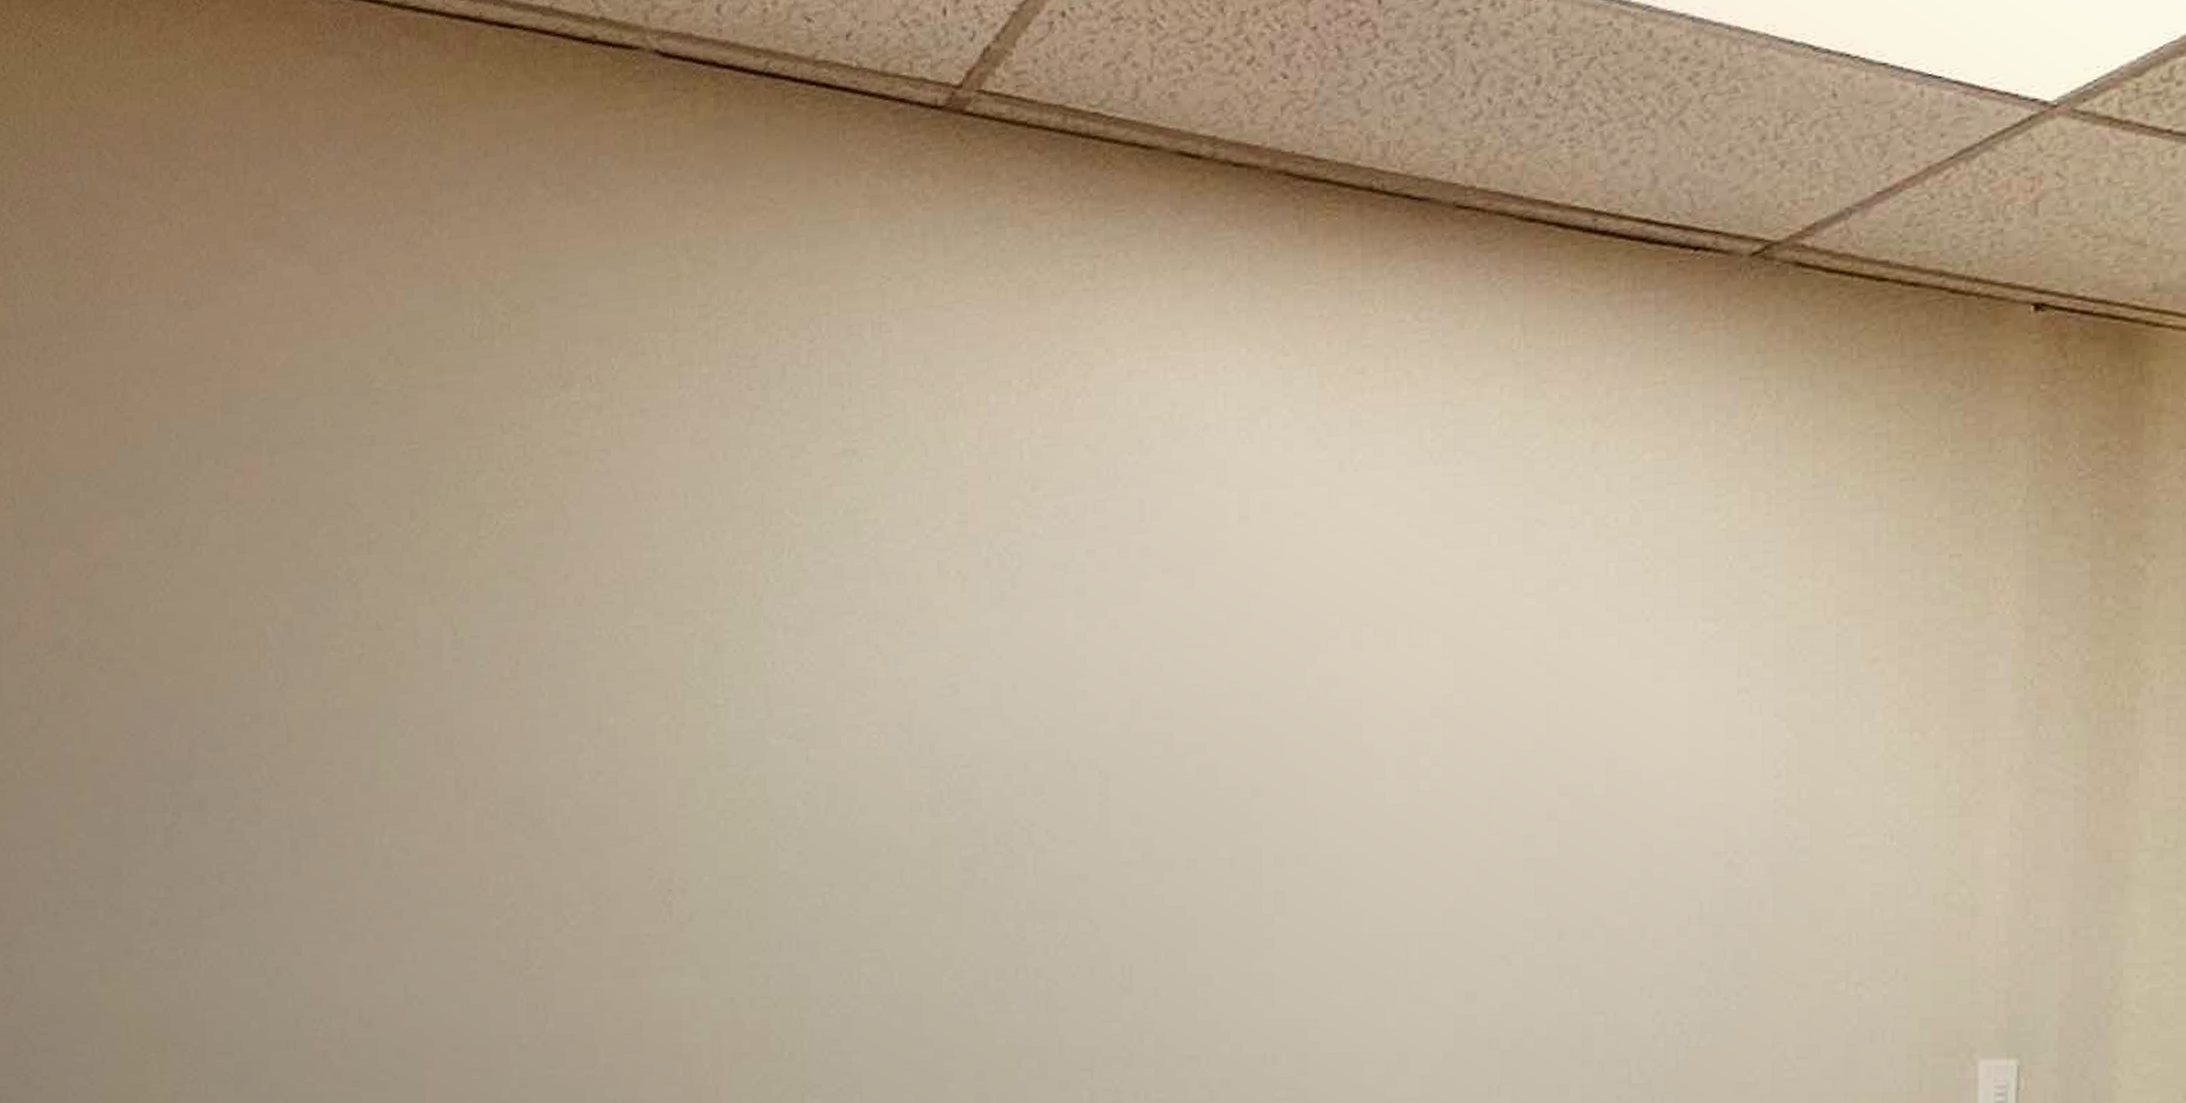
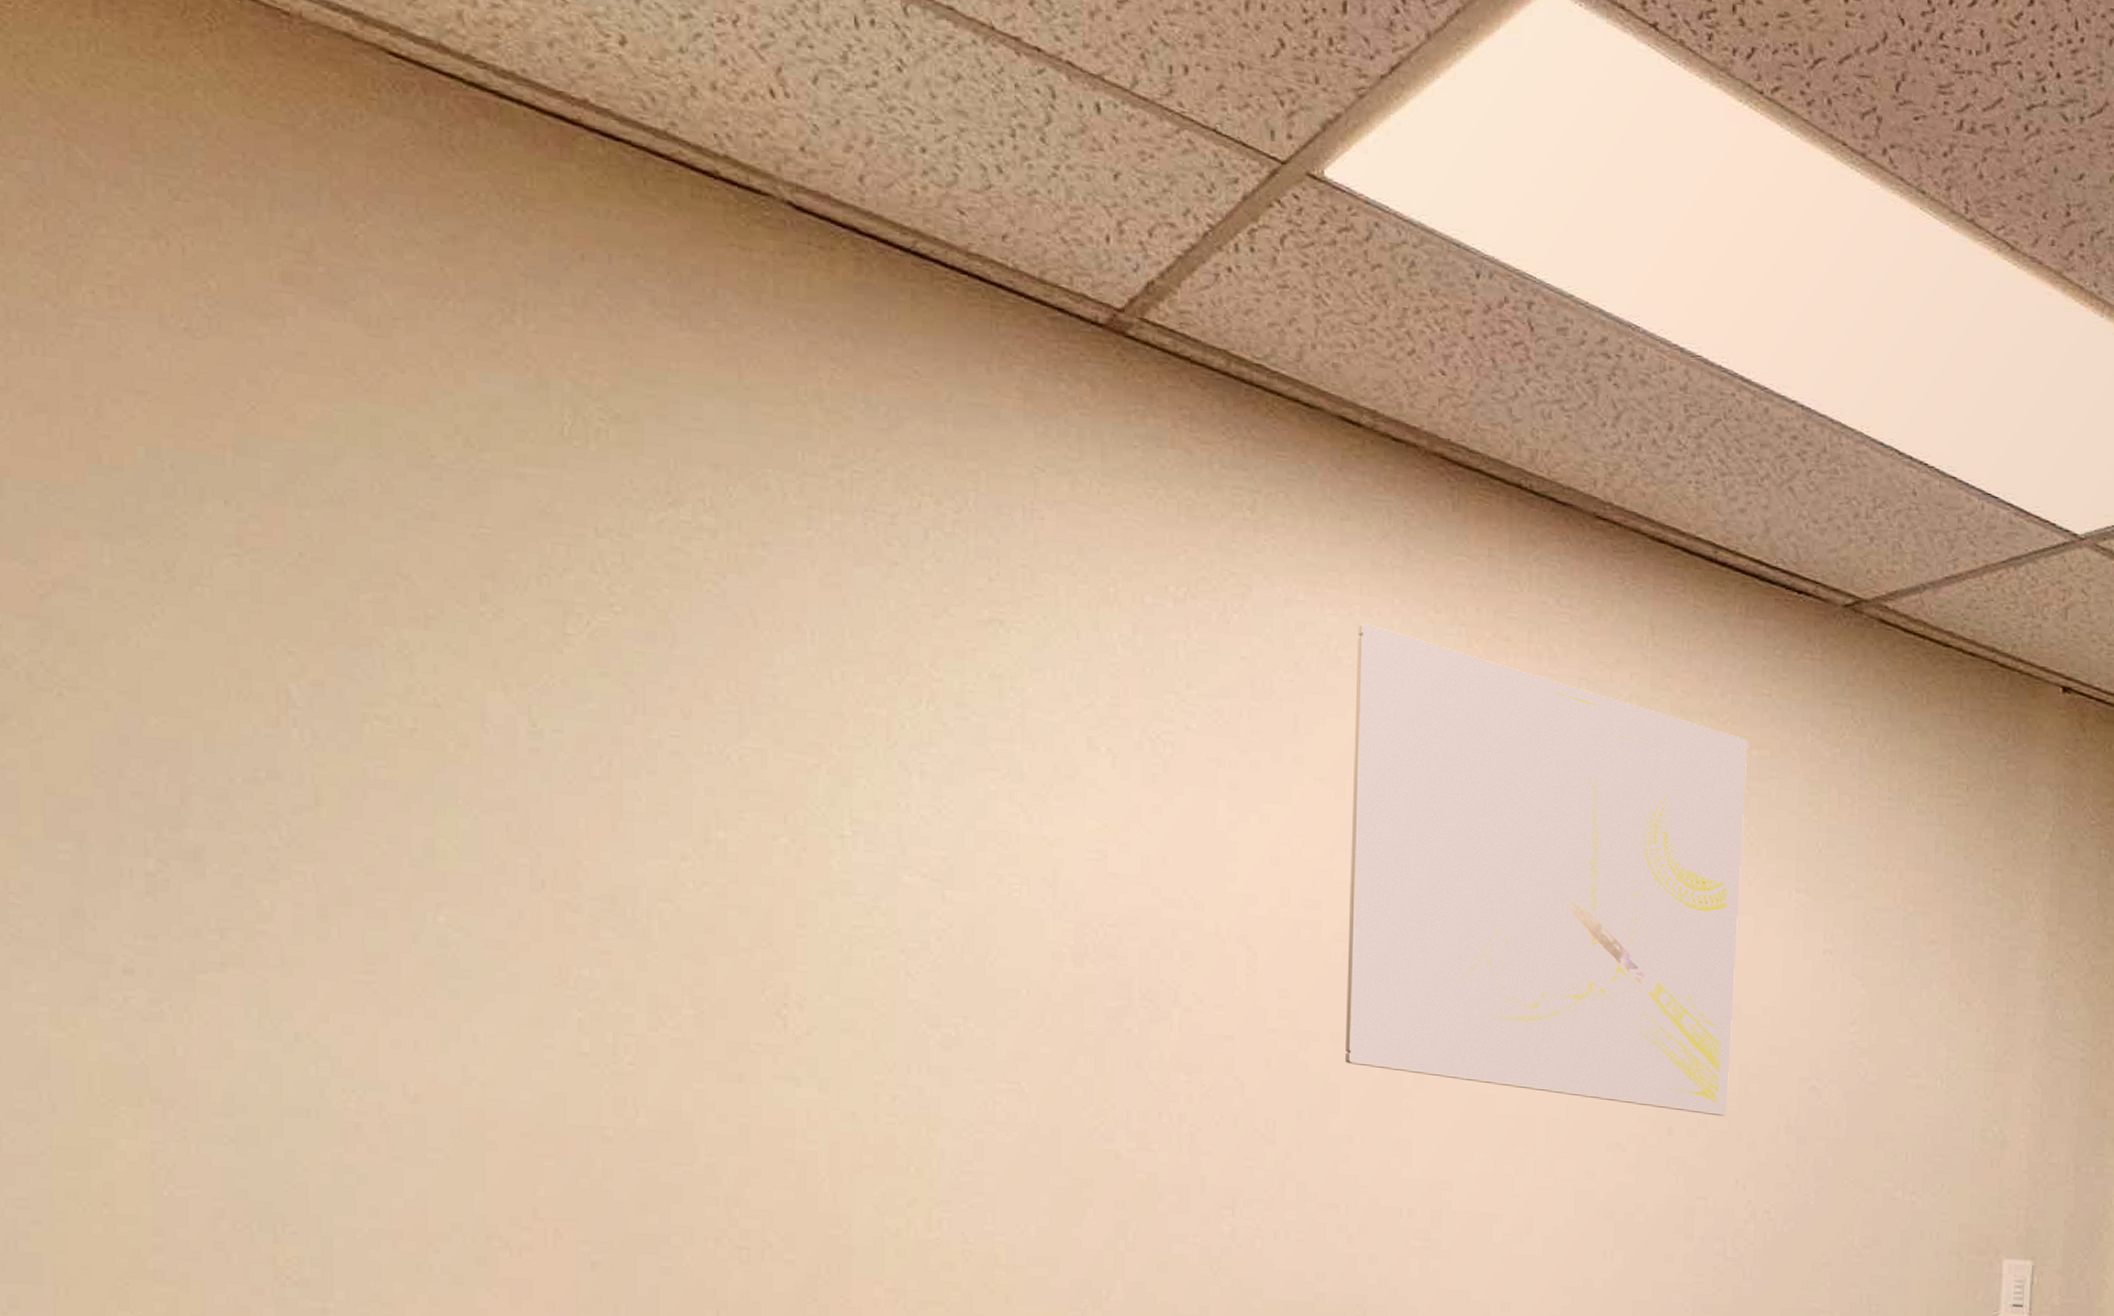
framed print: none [1201,382,1639,911] -> present [1344,623,1748,1117]

